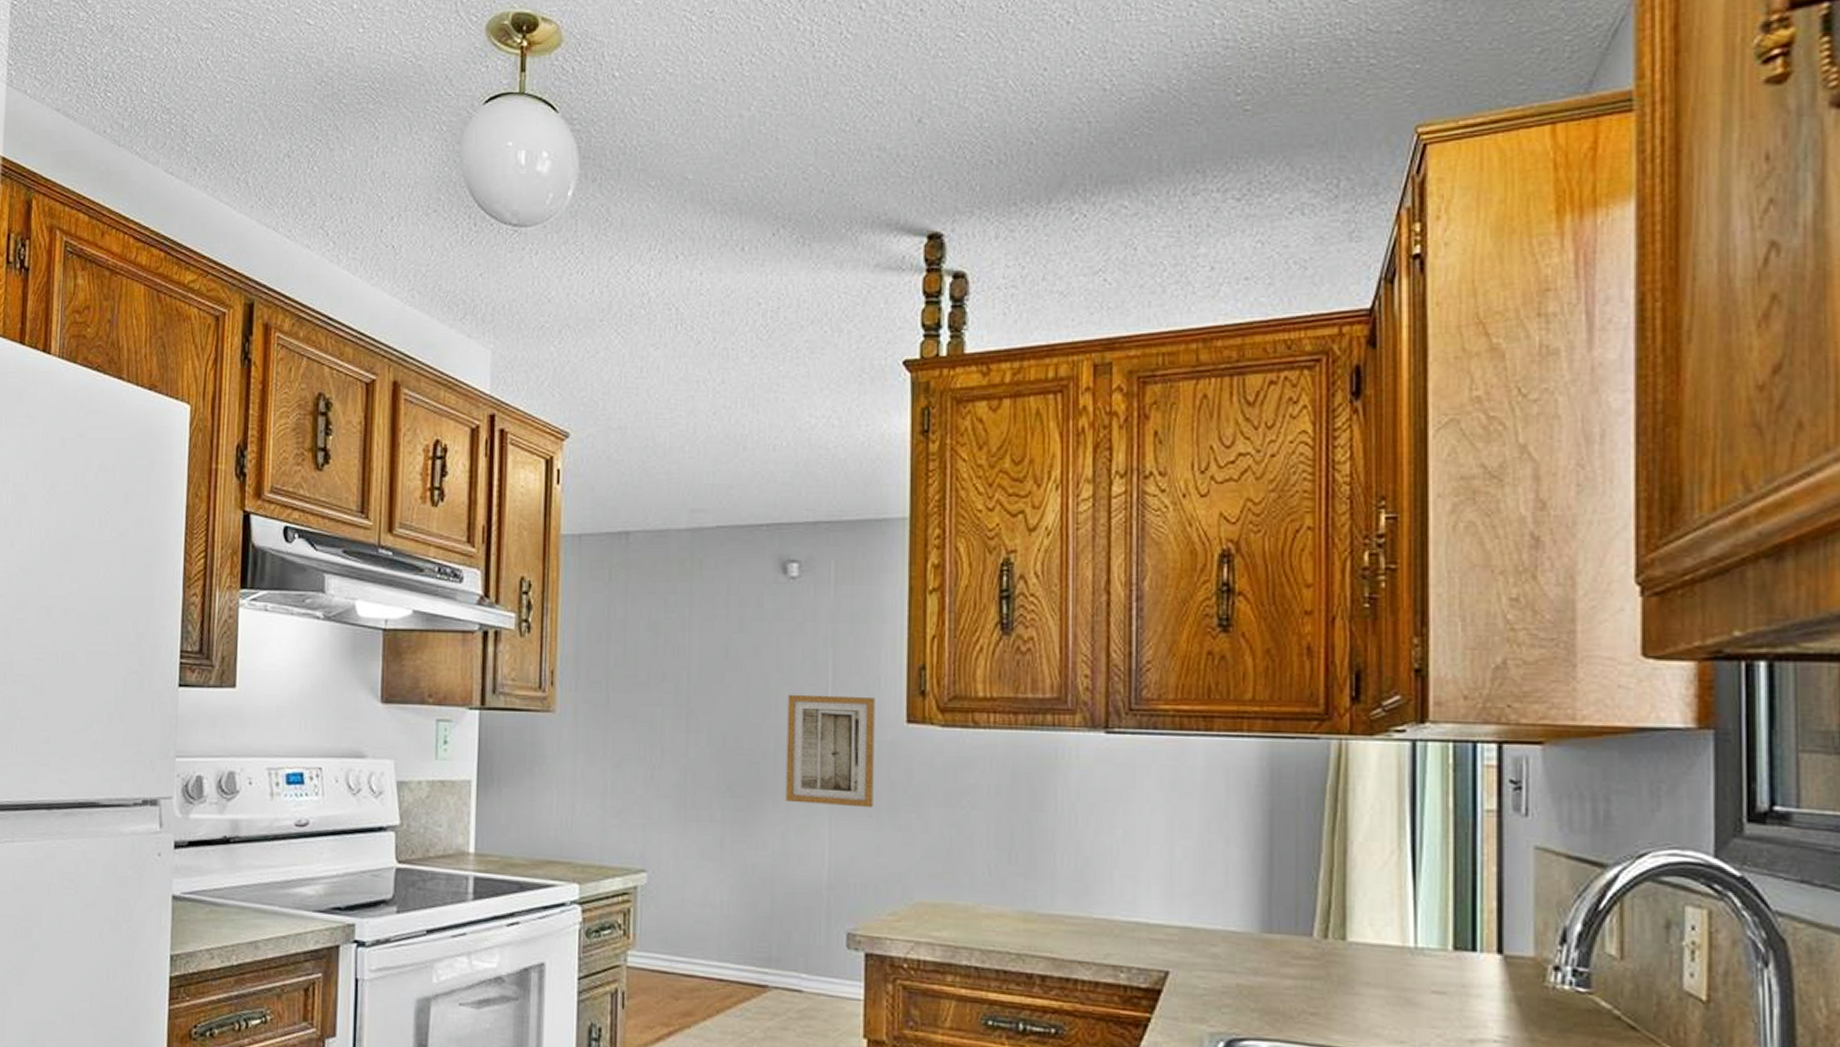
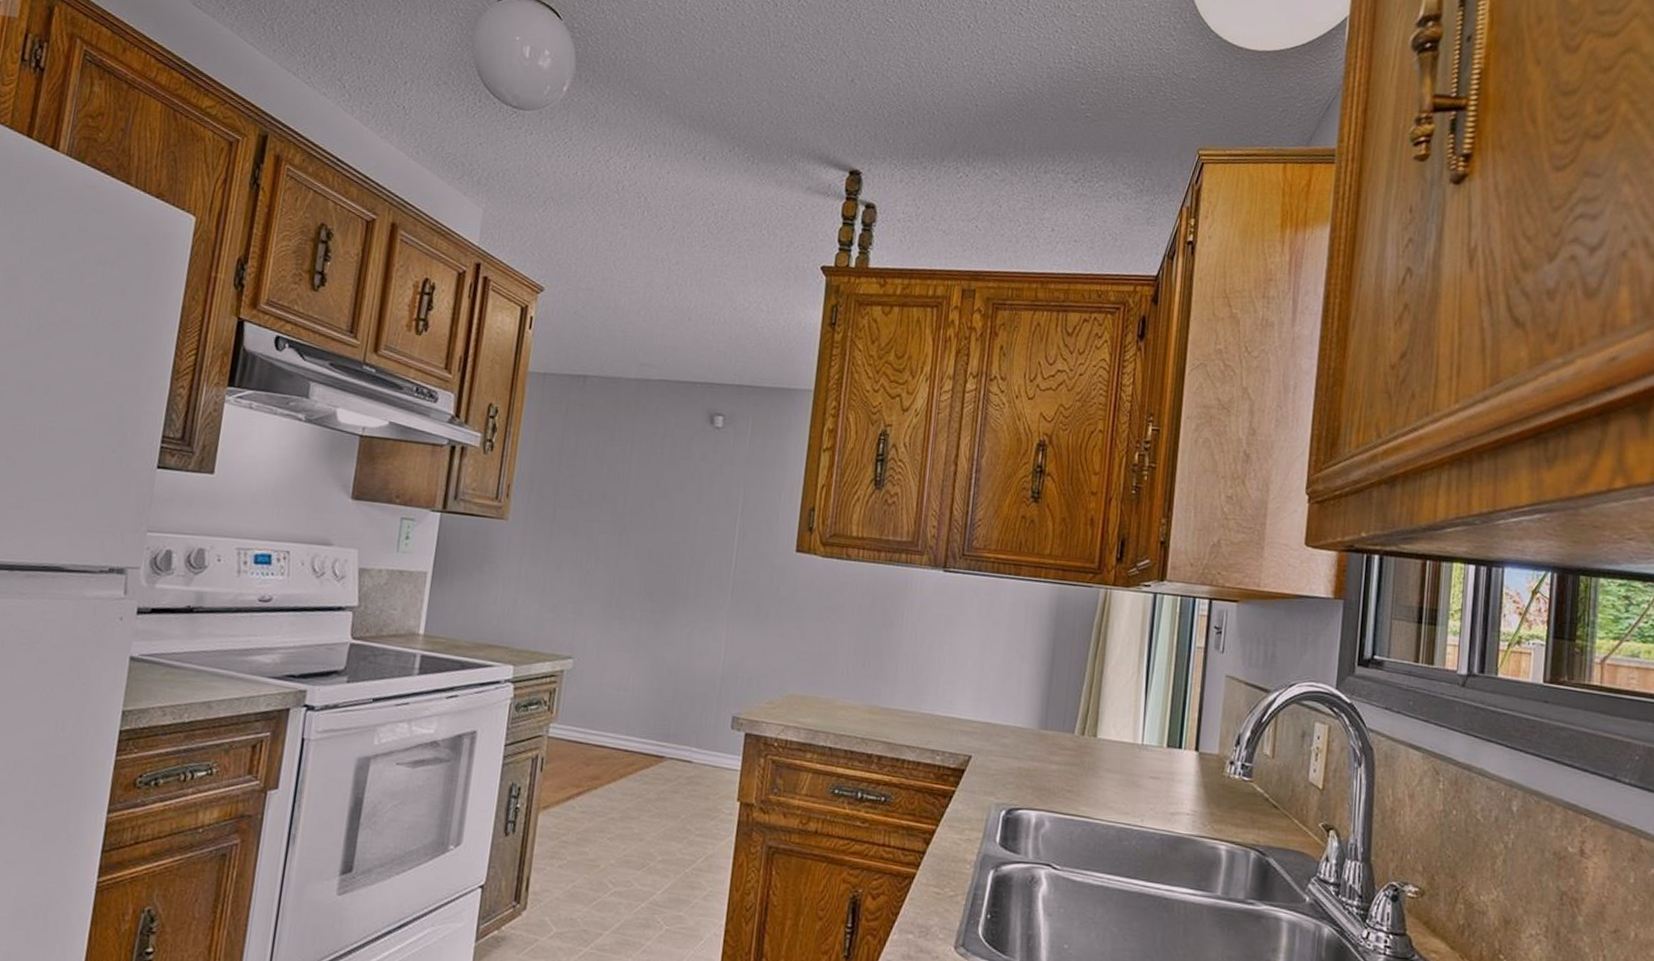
wall art: present [785,694,875,808] -> none [694,521,773,618]

